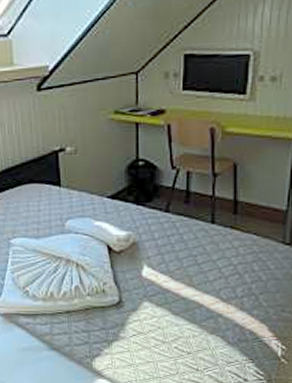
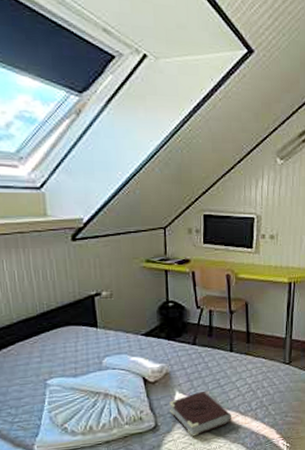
book: none [136,268,210,319] -> present [169,392,231,436]

